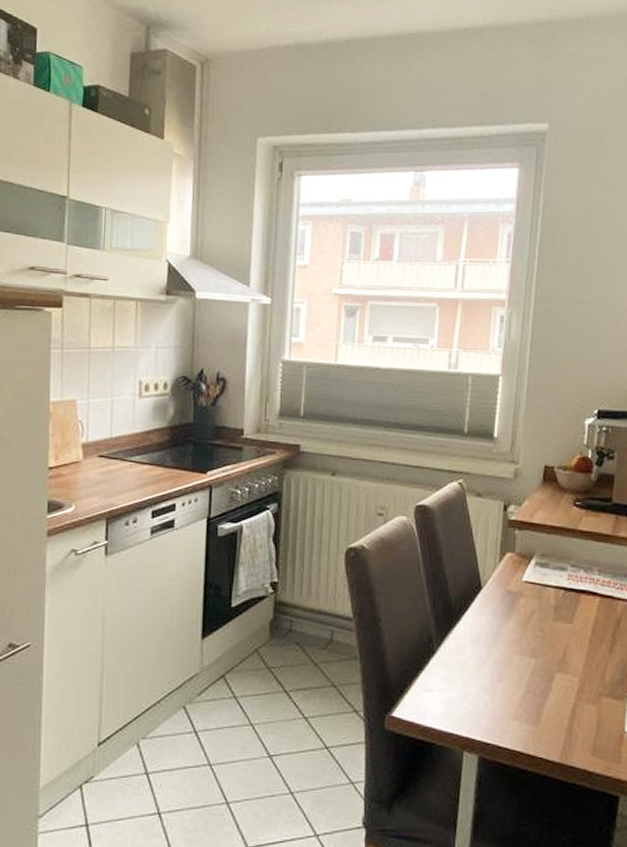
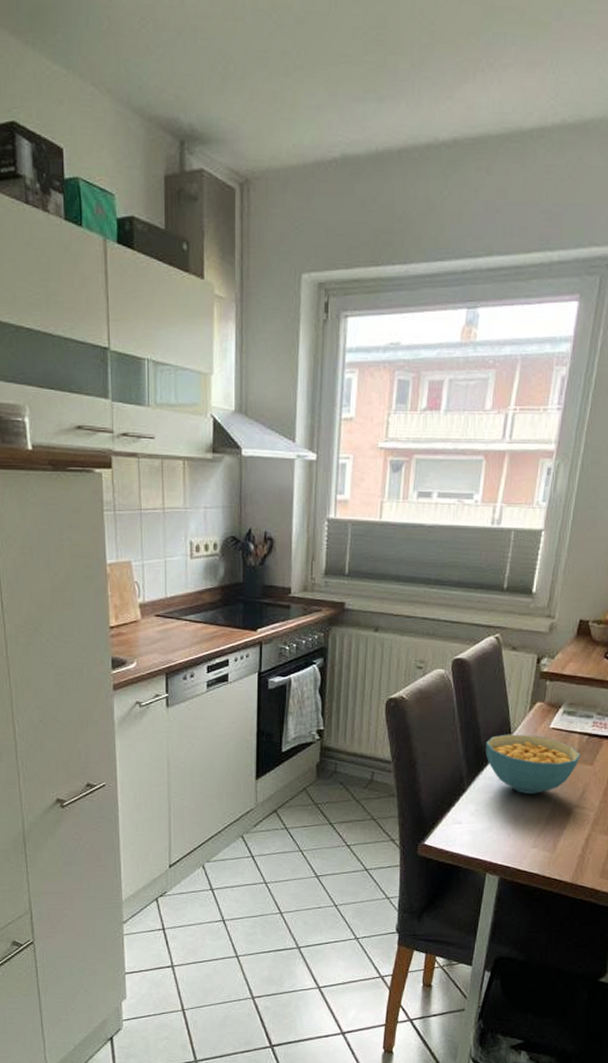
cereal bowl: none [455,588,558,656] -> present [486,734,581,794]

